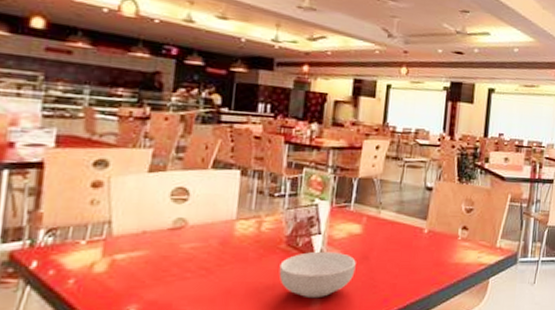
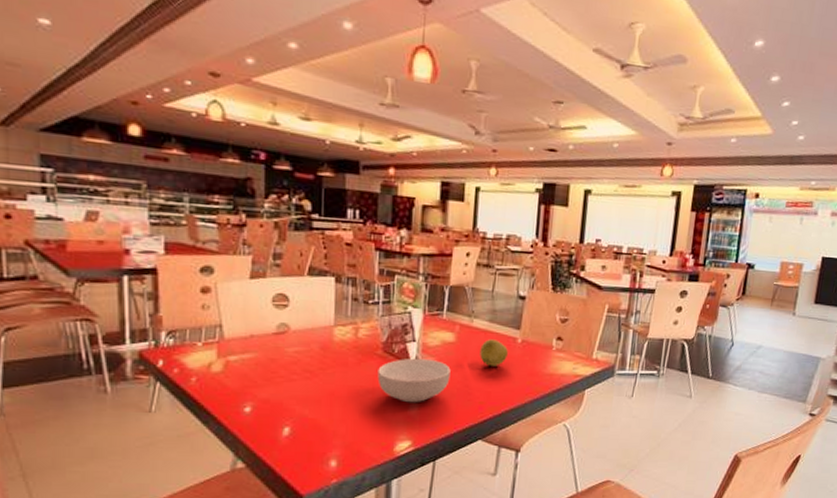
apple: none [386,230,414,257] -> present [479,339,508,366]

